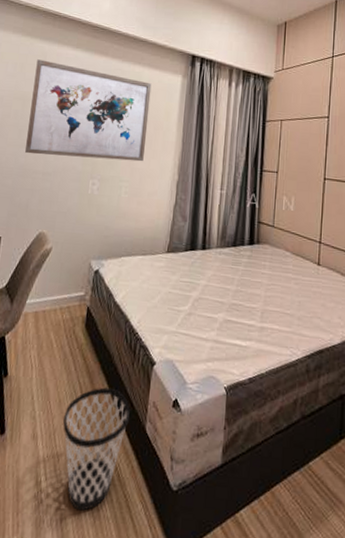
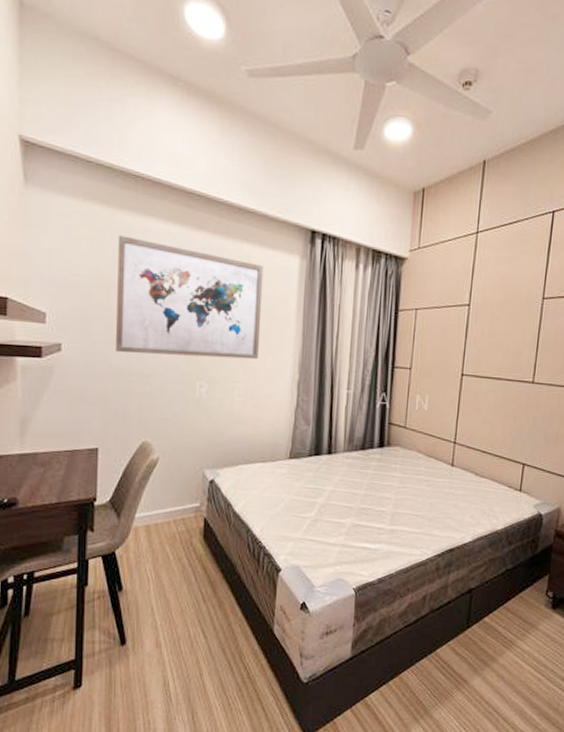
wastebasket: present [63,387,130,511] -> none [187,595,256,706]

